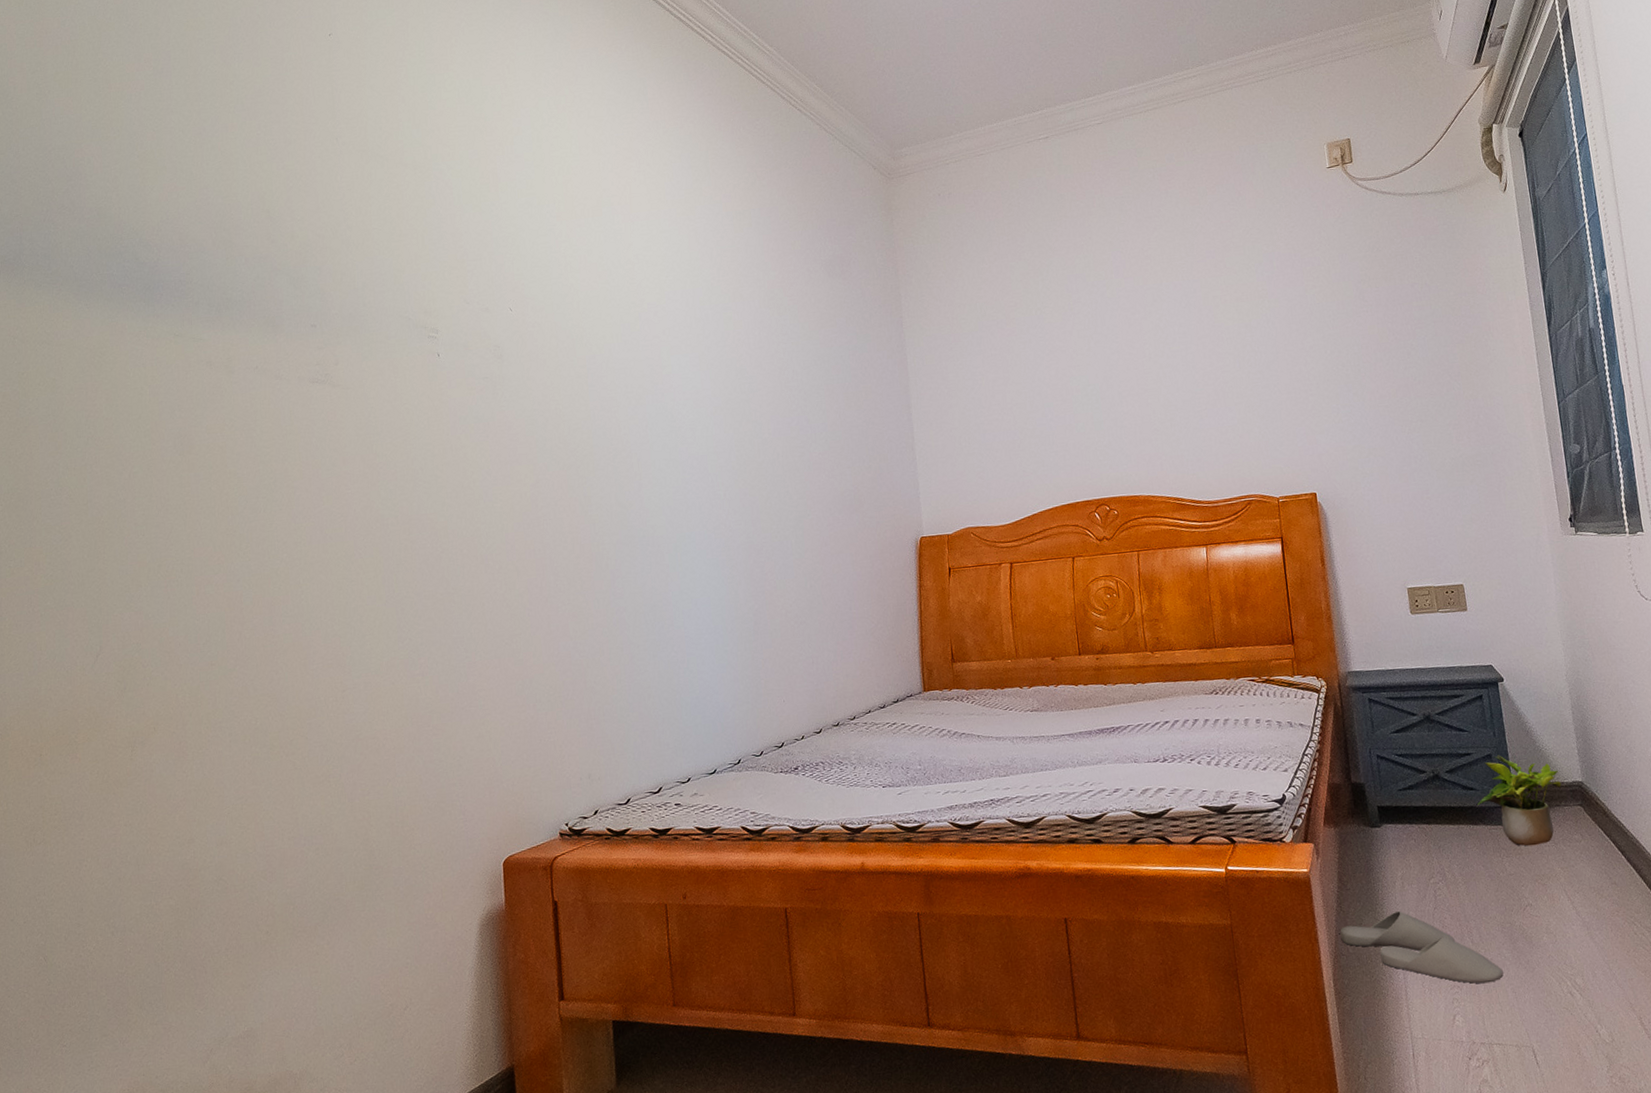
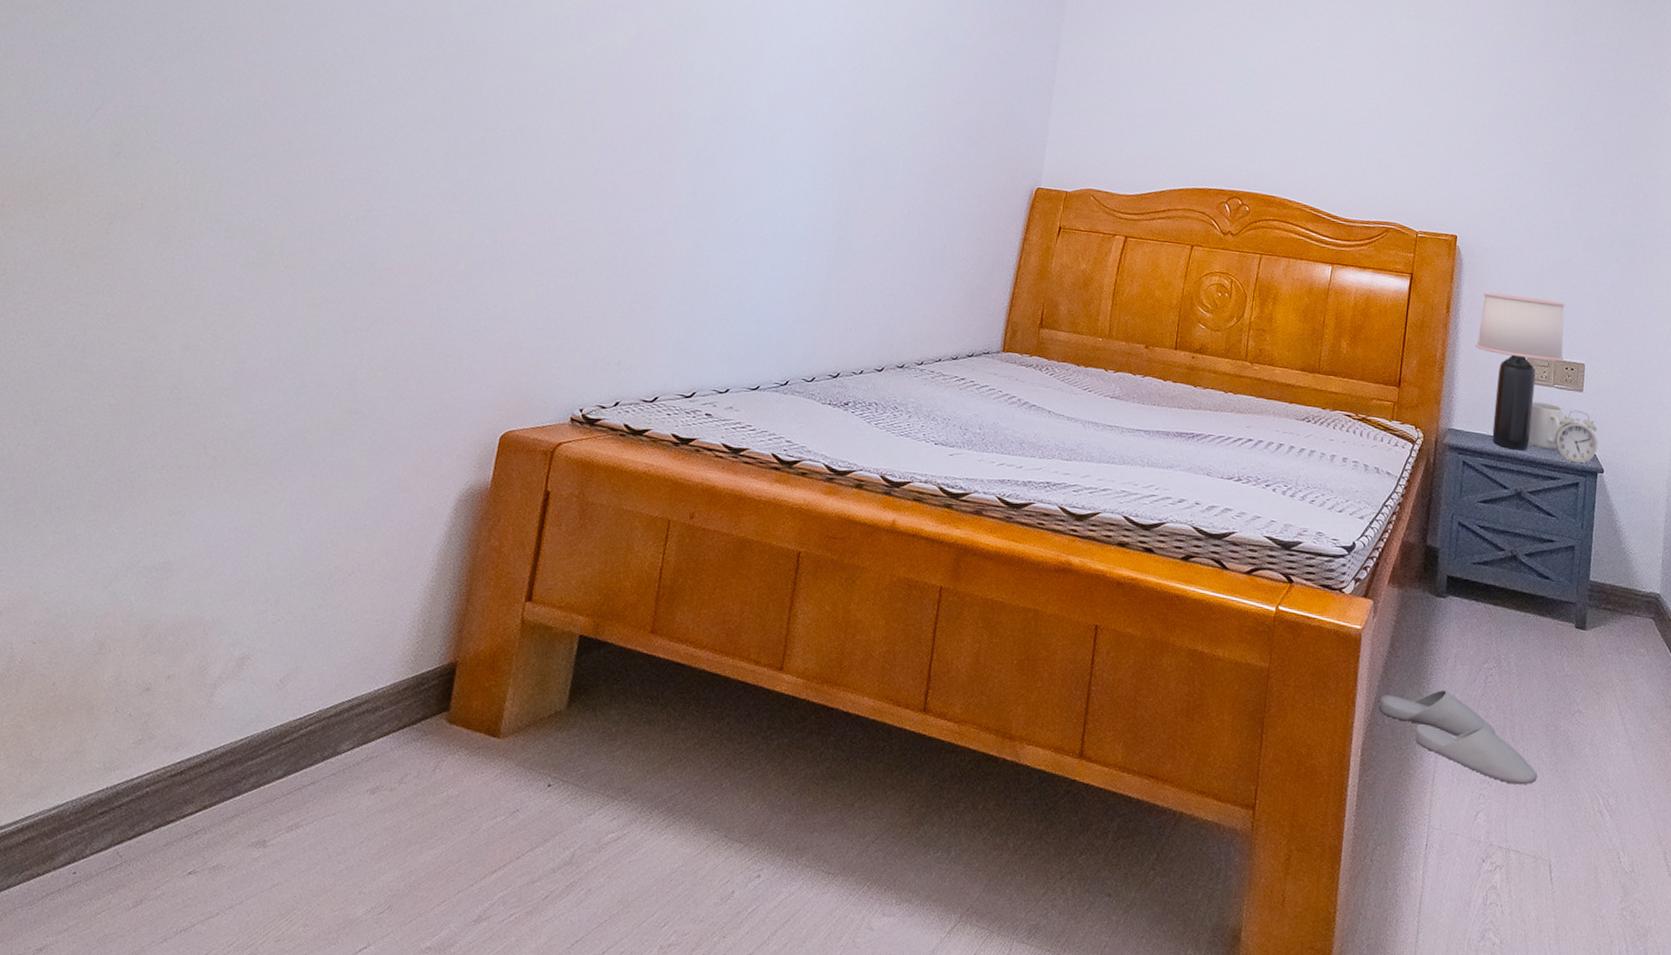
table lamp: none [1353,532,1442,679] -> present [1475,292,1565,451]
mug: none [1422,628,1456,671] -> present [1528,401,1564,450]
alarm clock: none [1450,628,1493,678] -> present [1555,410,1598,466]
potted plant: present [1477,755,1561,846] -> none [1549,548,1639,651]

